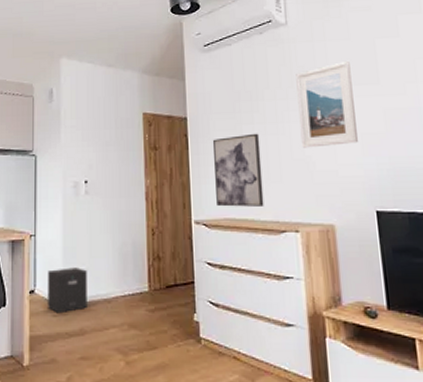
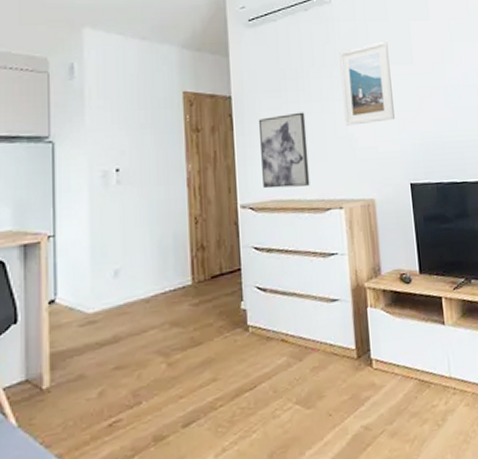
speaker: present [48,268,87,314] -> none [72,267,121,323]

